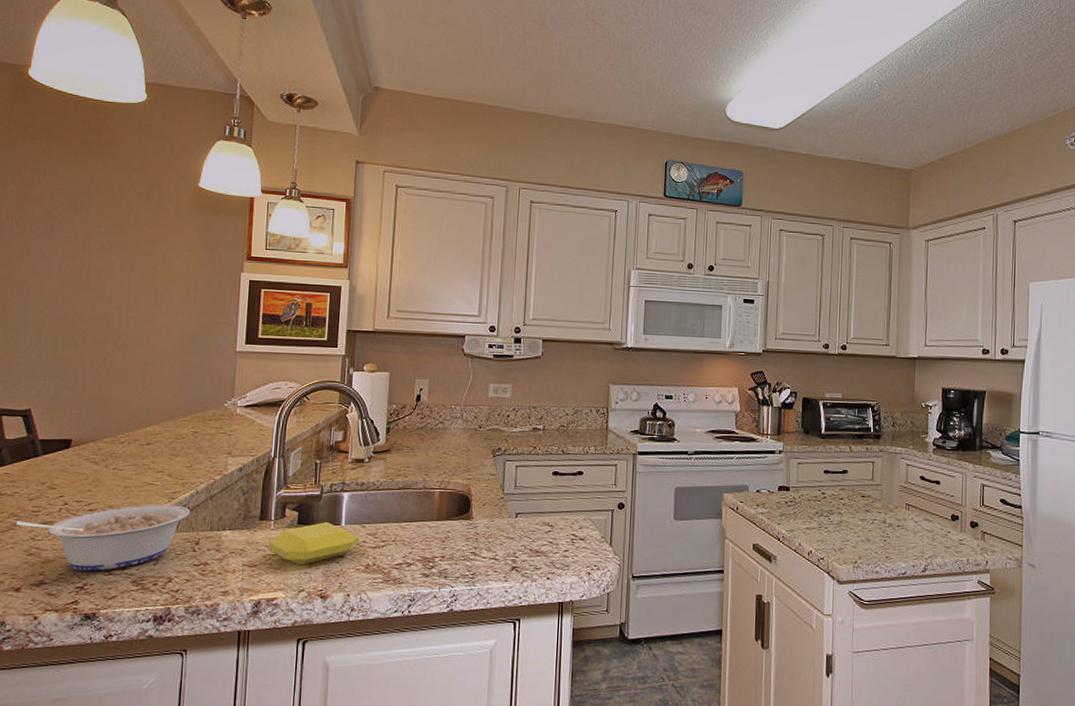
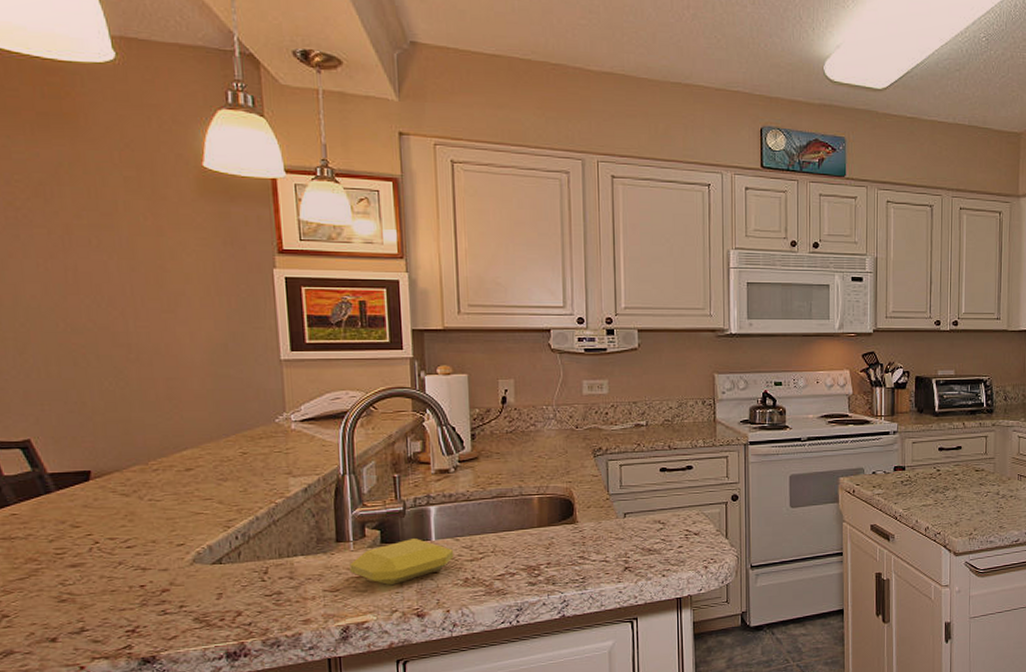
legume: present [15,504,191,572] -> none [36,534,253,614]

